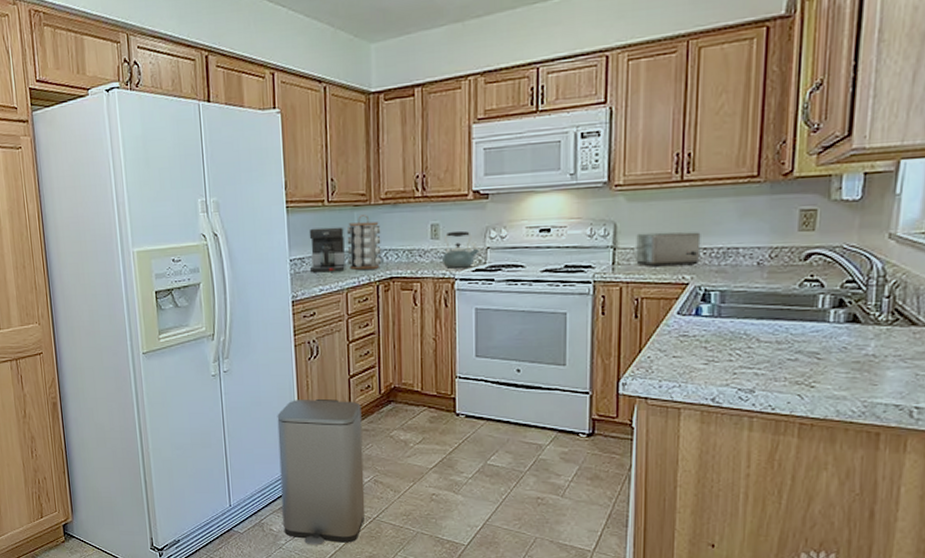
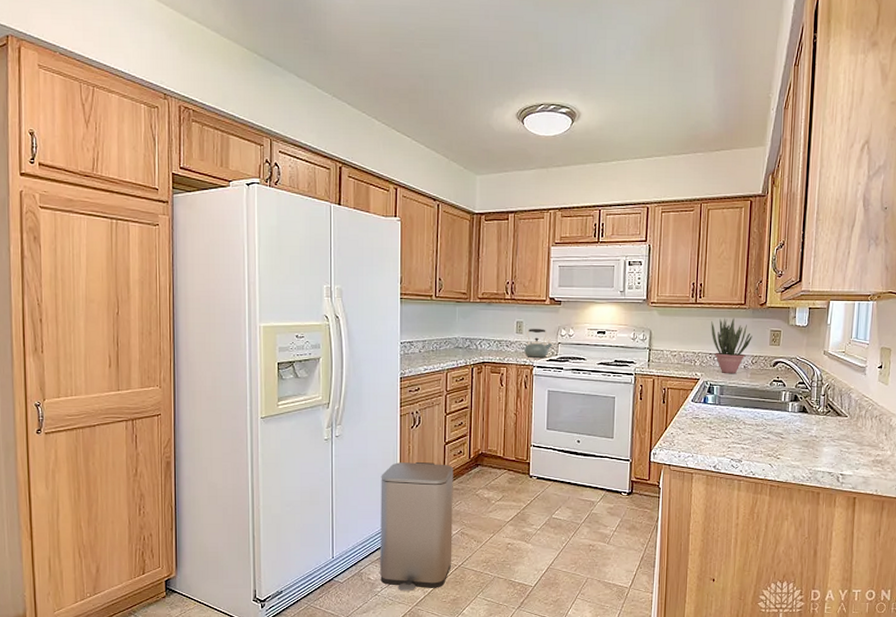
coffee maker: present [309,226,347,273] -> none [416,317,448,355]
spice rack: present [346,213,382,271] -> none [449,309,477,355]
toaster: present [636,231,701,267] -> none [664,339,708,366]
potted plant: none [705,197,771,275] -> present [711,318,752,374]

